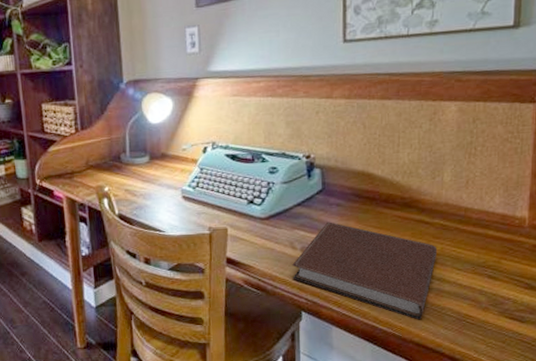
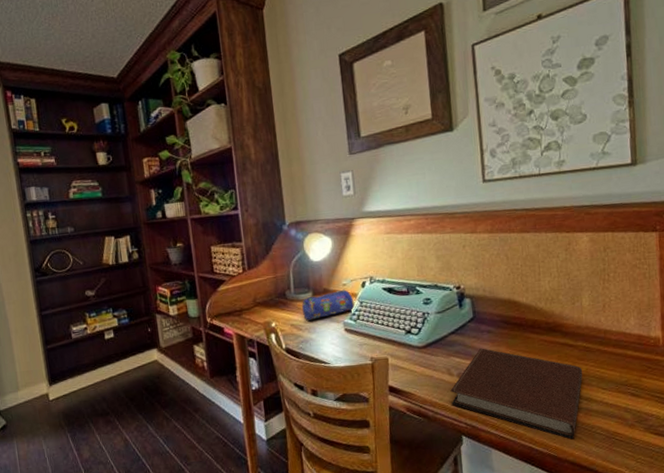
pencil case: none [138,154,194,186] -> present [302,289,355,320]

